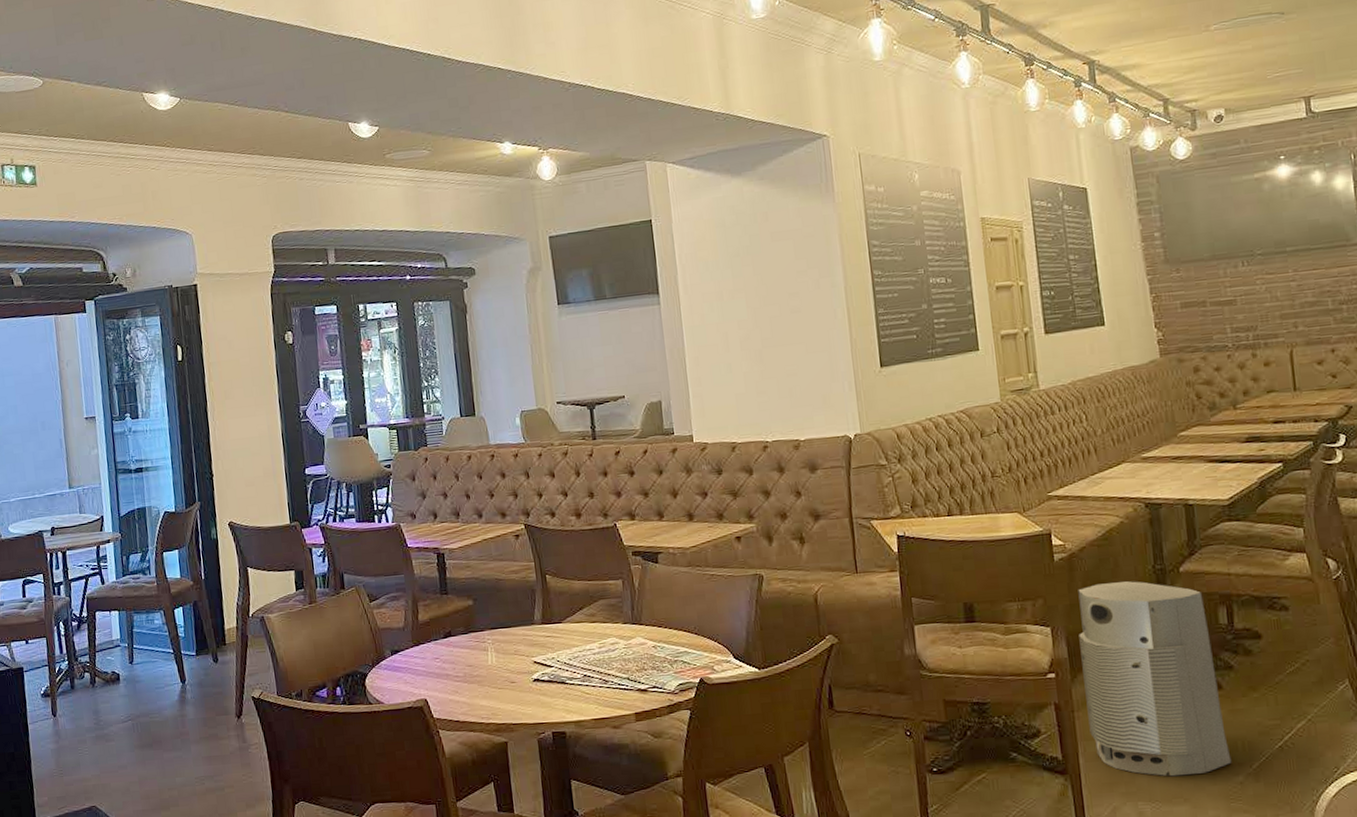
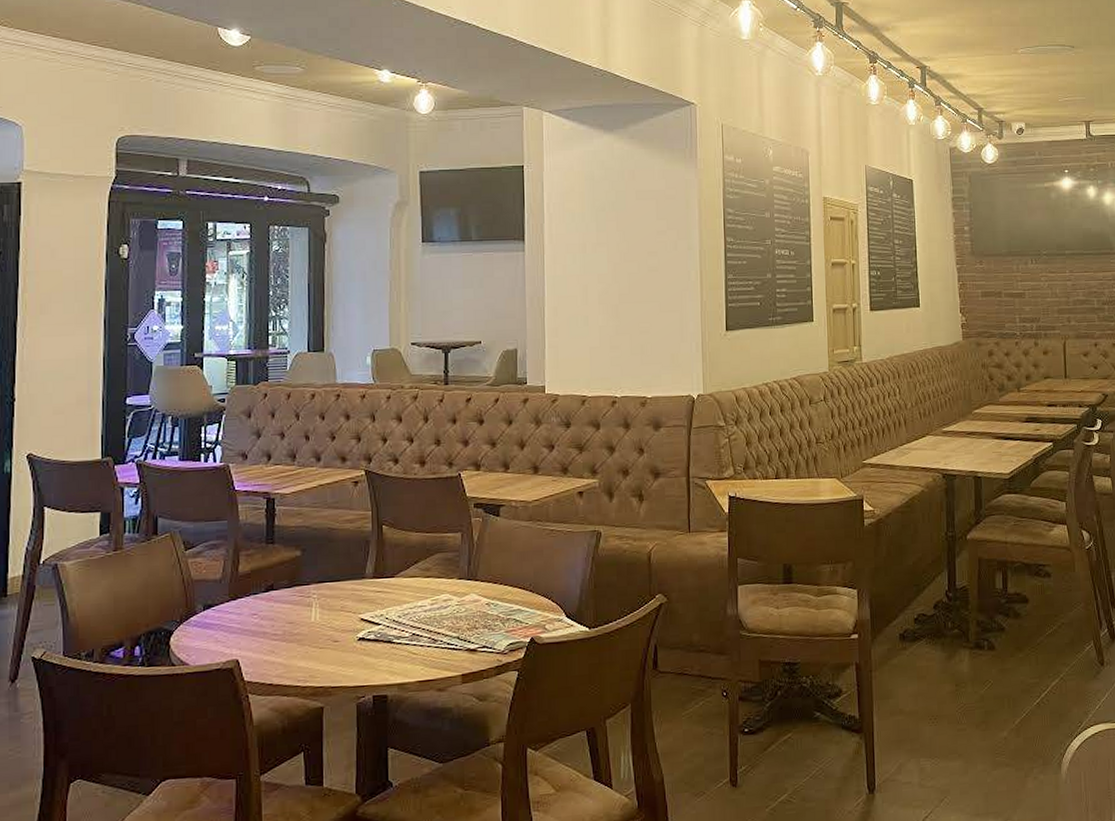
air purifier: present [1078,581,1232,777] -> none [880,547,999,734]

